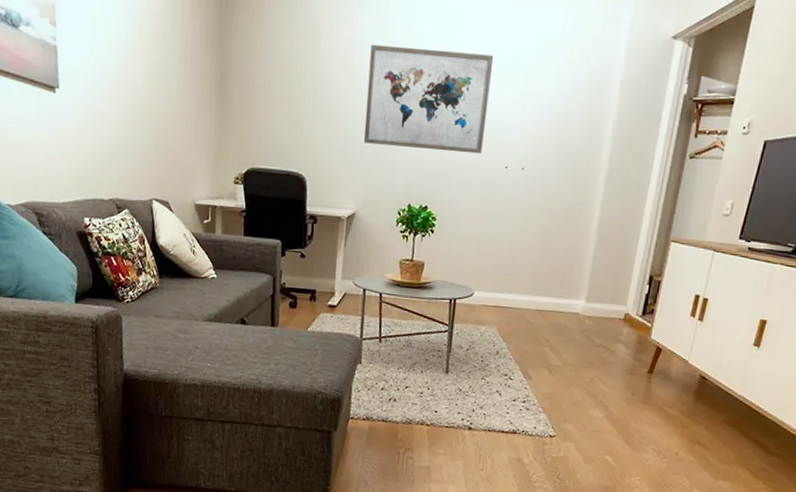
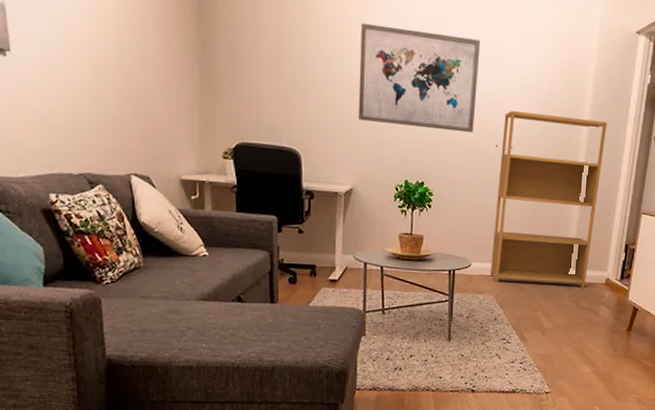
bookshelf: none [494,128,634,323] -> present [490,110,608,288]

